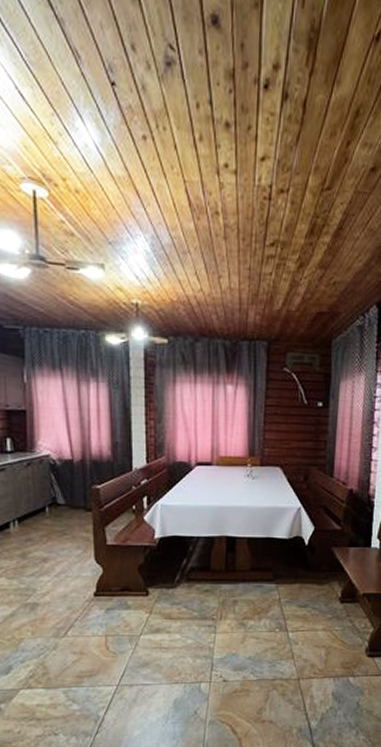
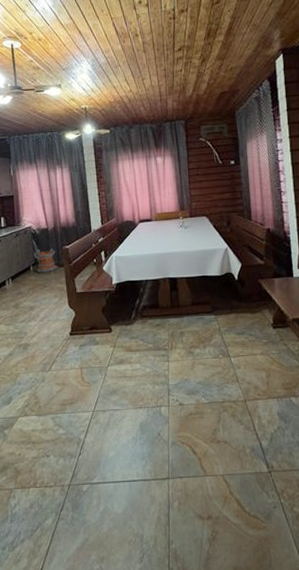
bucket: none [52,486,83,516] -> present [34,249,57,273]

